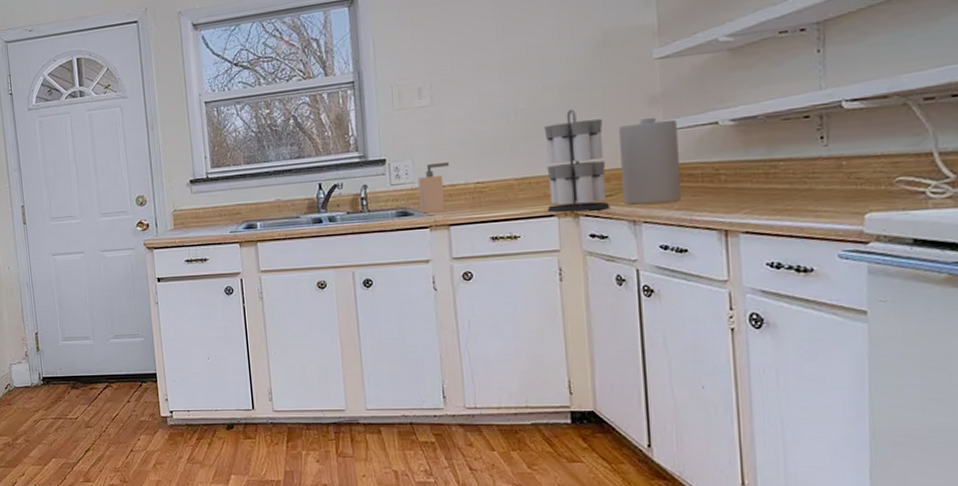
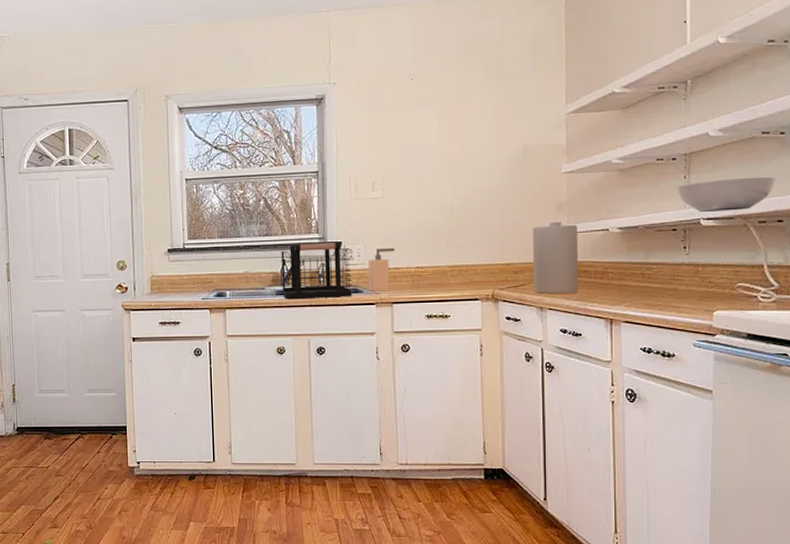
dish rack: none [316,159,401,227] -> present [280,241,352,299]
spice rack: present [544,109,611,213] -> none [473,209,523,298]
bowl: none [807,41,947,92] -> present [676,176,776,212]

